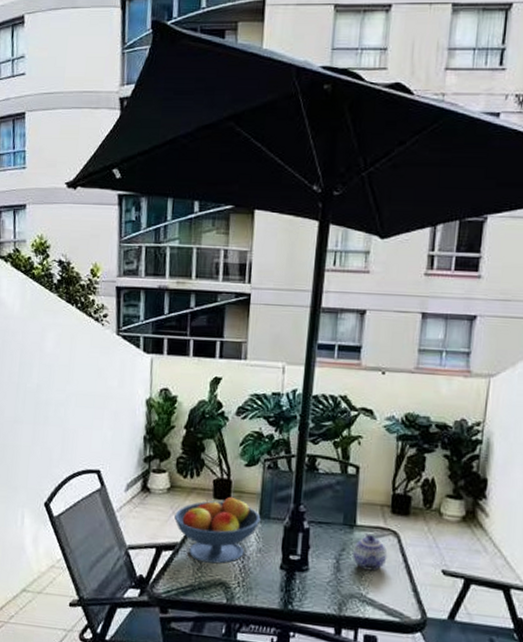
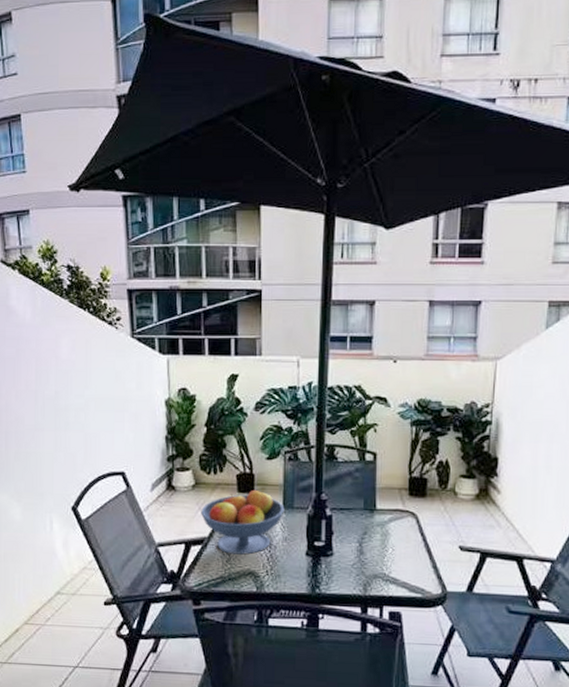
teapot: present [353,533,388,571] -> none [375,516,407,551]

